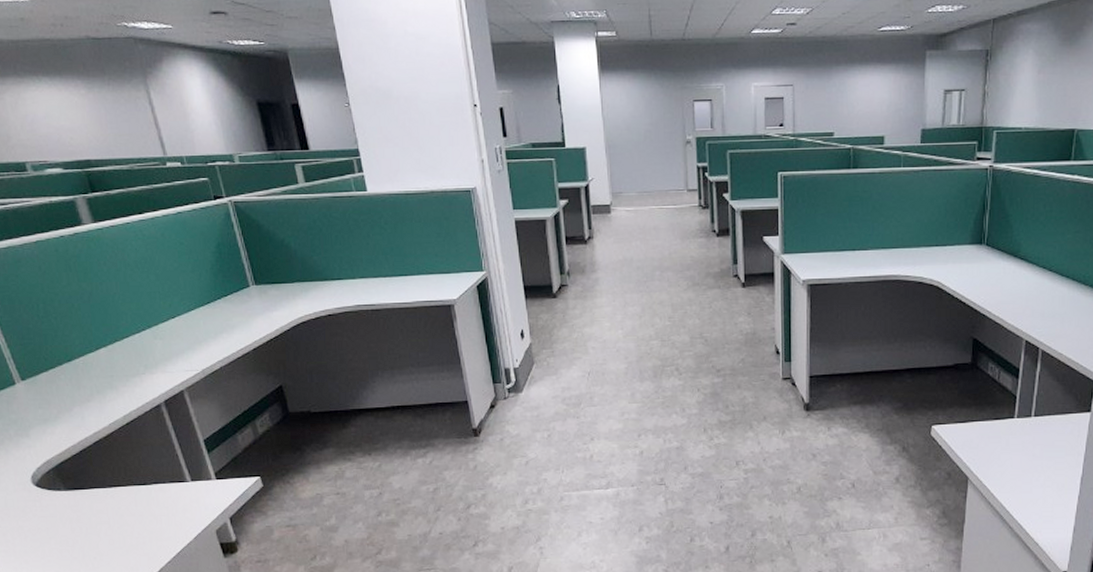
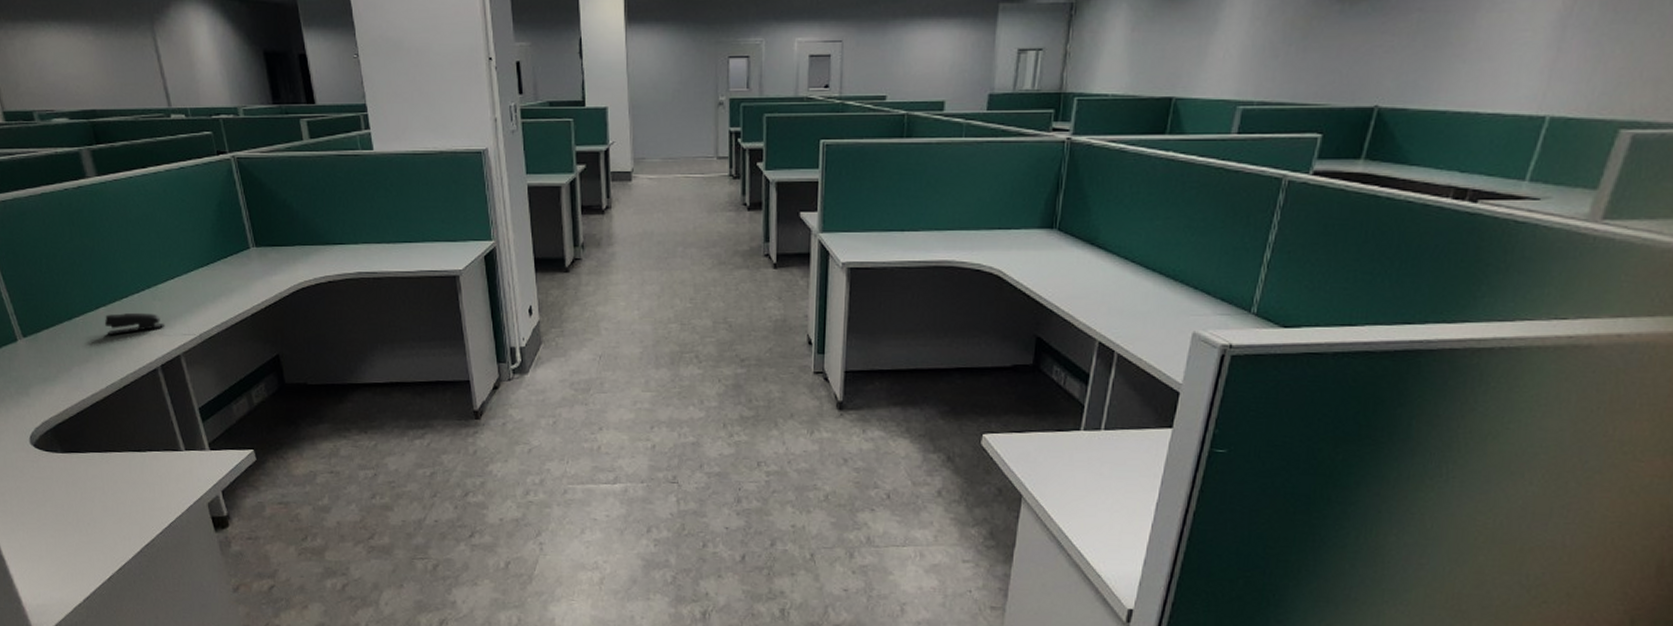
stapler: none [105,351,167,374] -> present [104,312,165,335]

